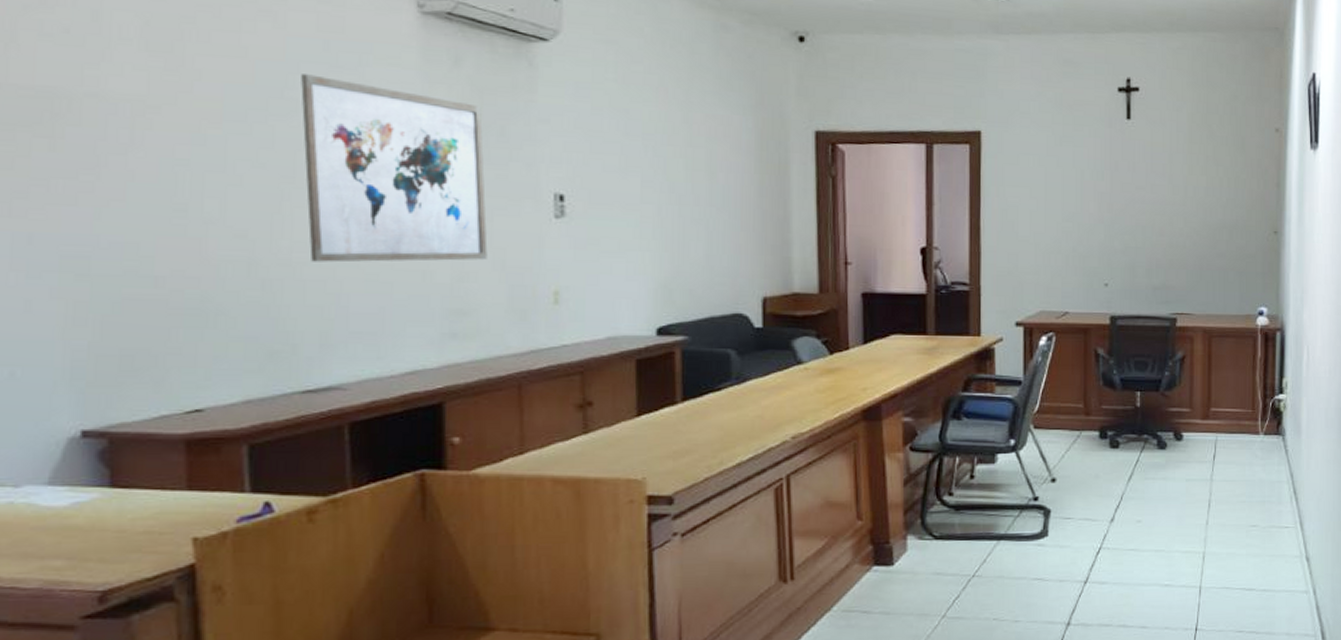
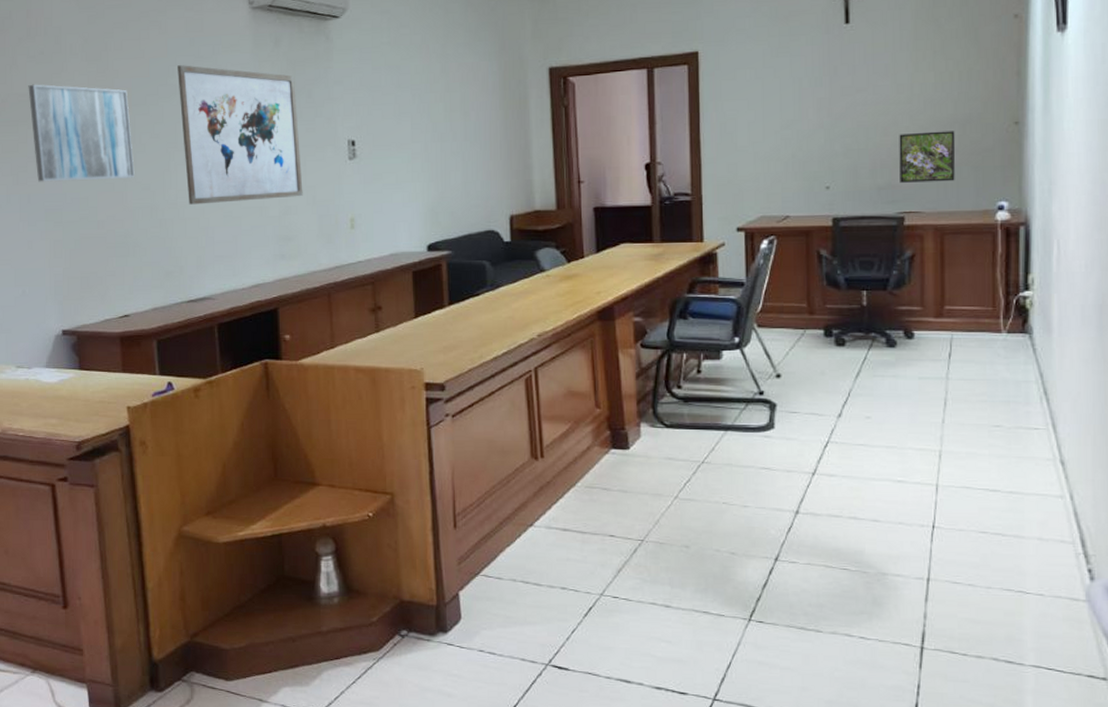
wall art: none [37,73,223,221] -> present [28,84,135,182]
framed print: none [1173,235,1223,285] -> present [899,131,956,183]

